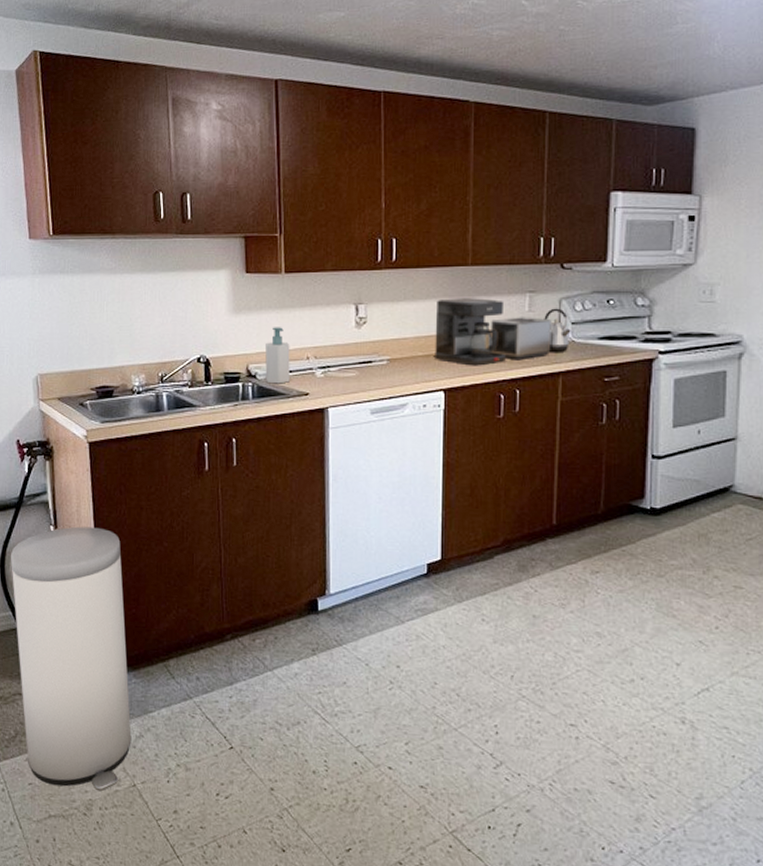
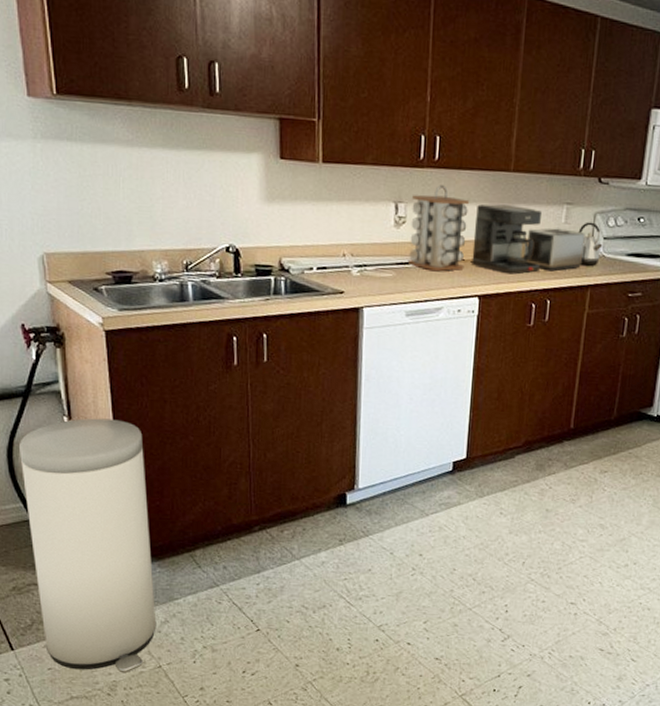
soap bottle: present [265,327,290,384] -> none [299,220,326,281]
spice rack: none [371,284,429,368] -> present [409,185,470,272]

